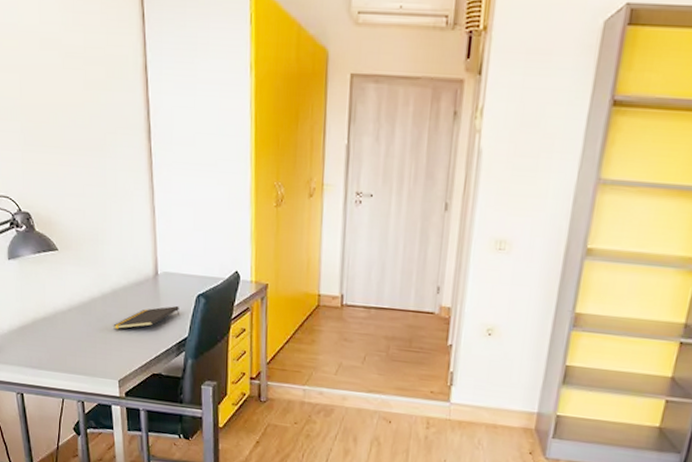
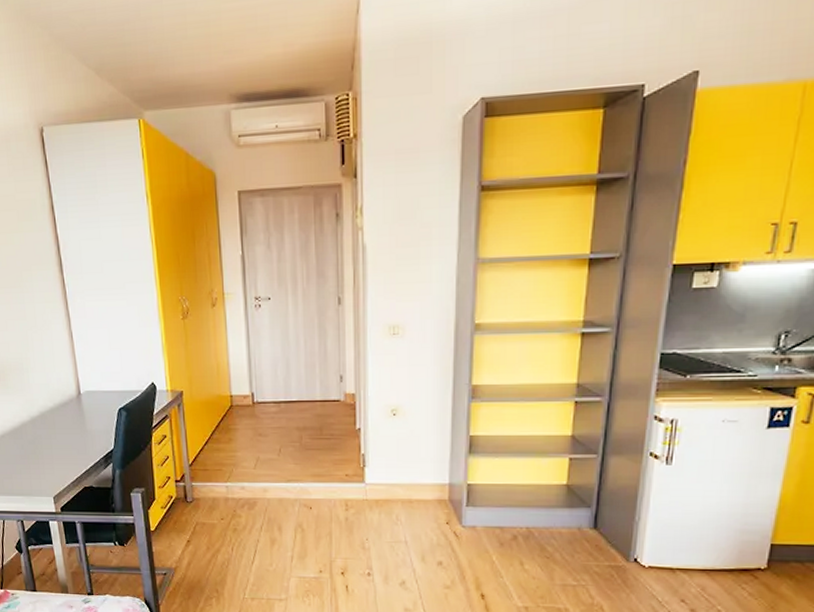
notepad: present [113,305,179,330] -> none [44,420,104,450]

